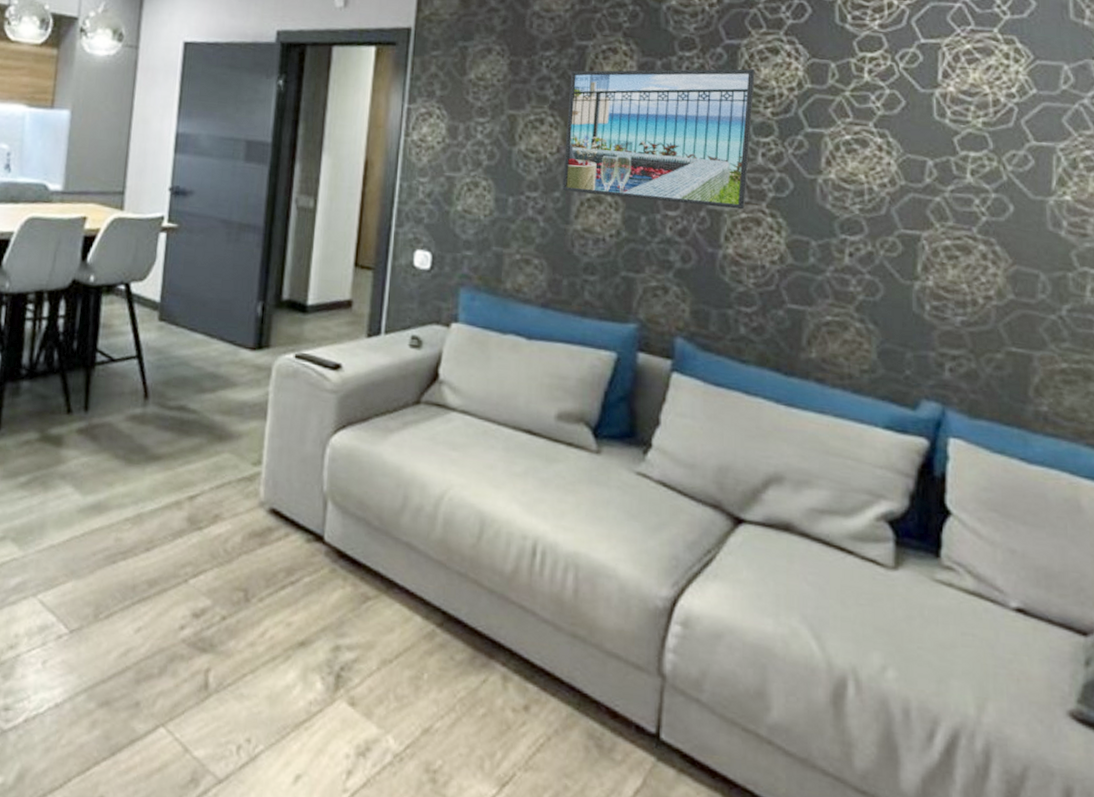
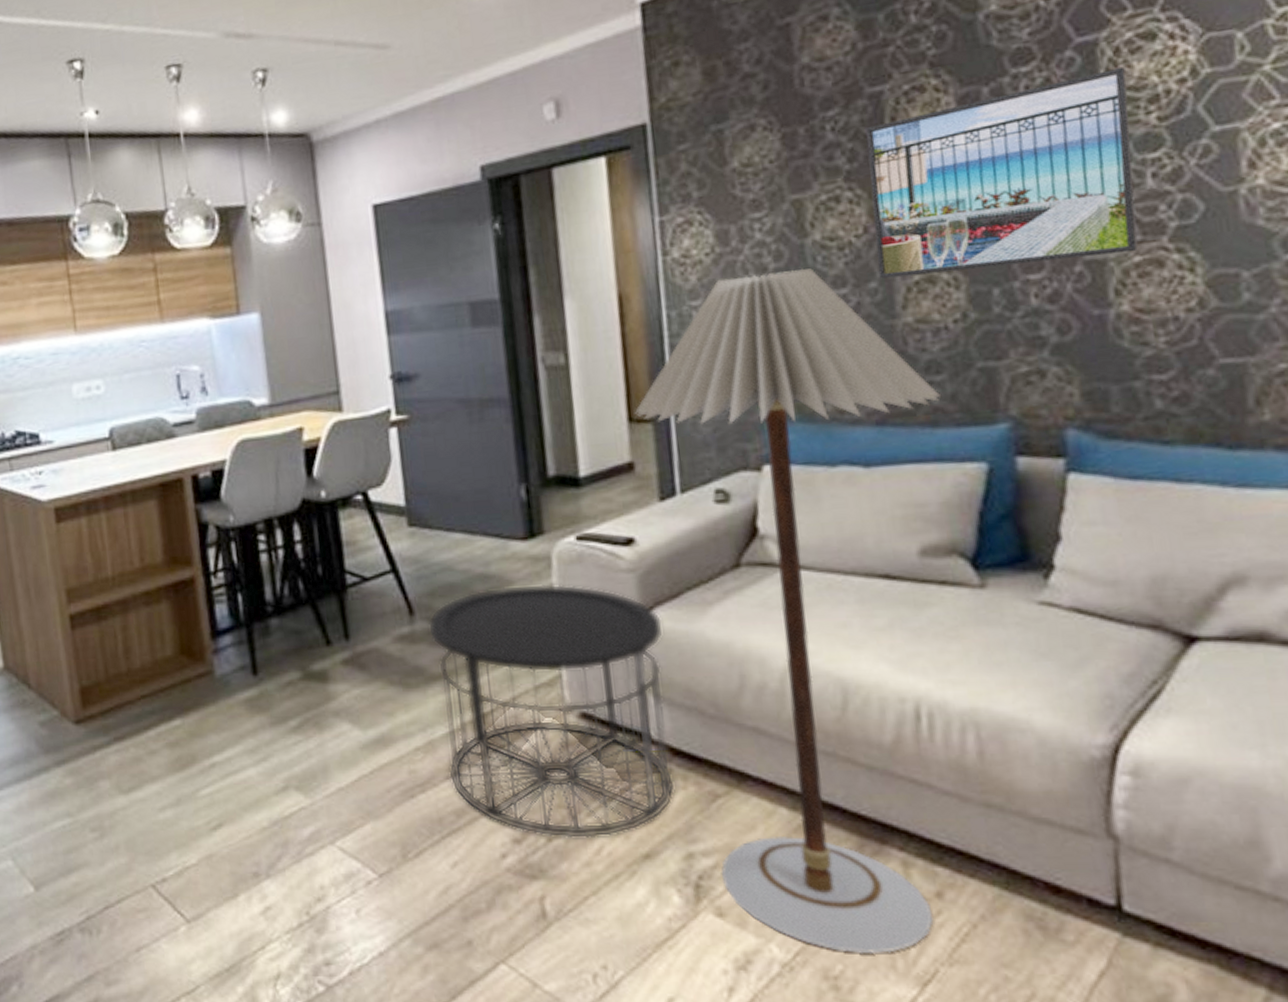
side table: none [149,386,352,623] -> present [427,583,675,839]
floor lamp: none [358,164,591,754] -> present [634,268,940,953]

